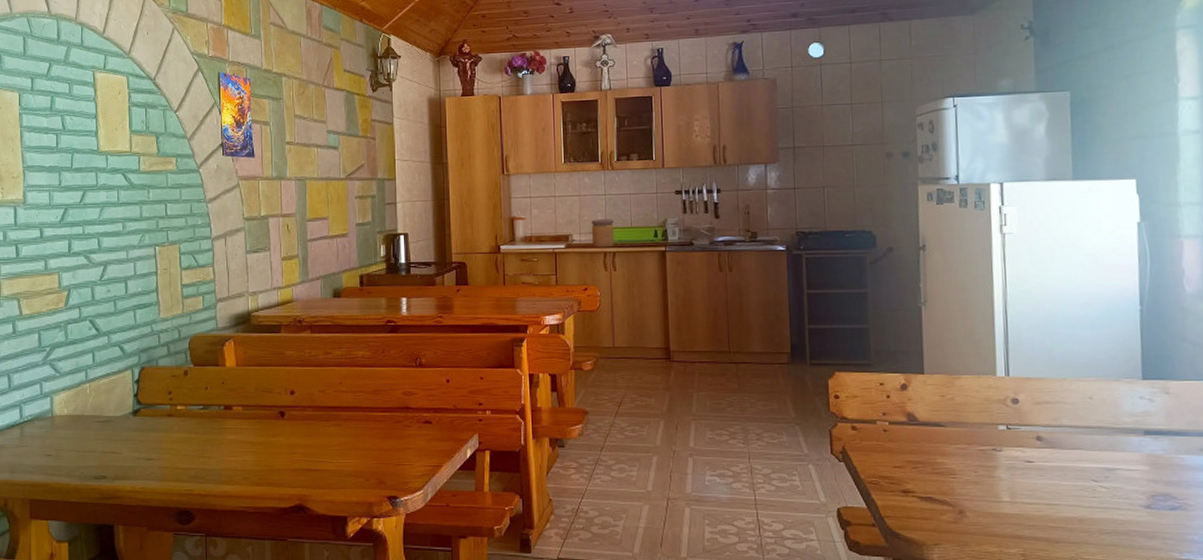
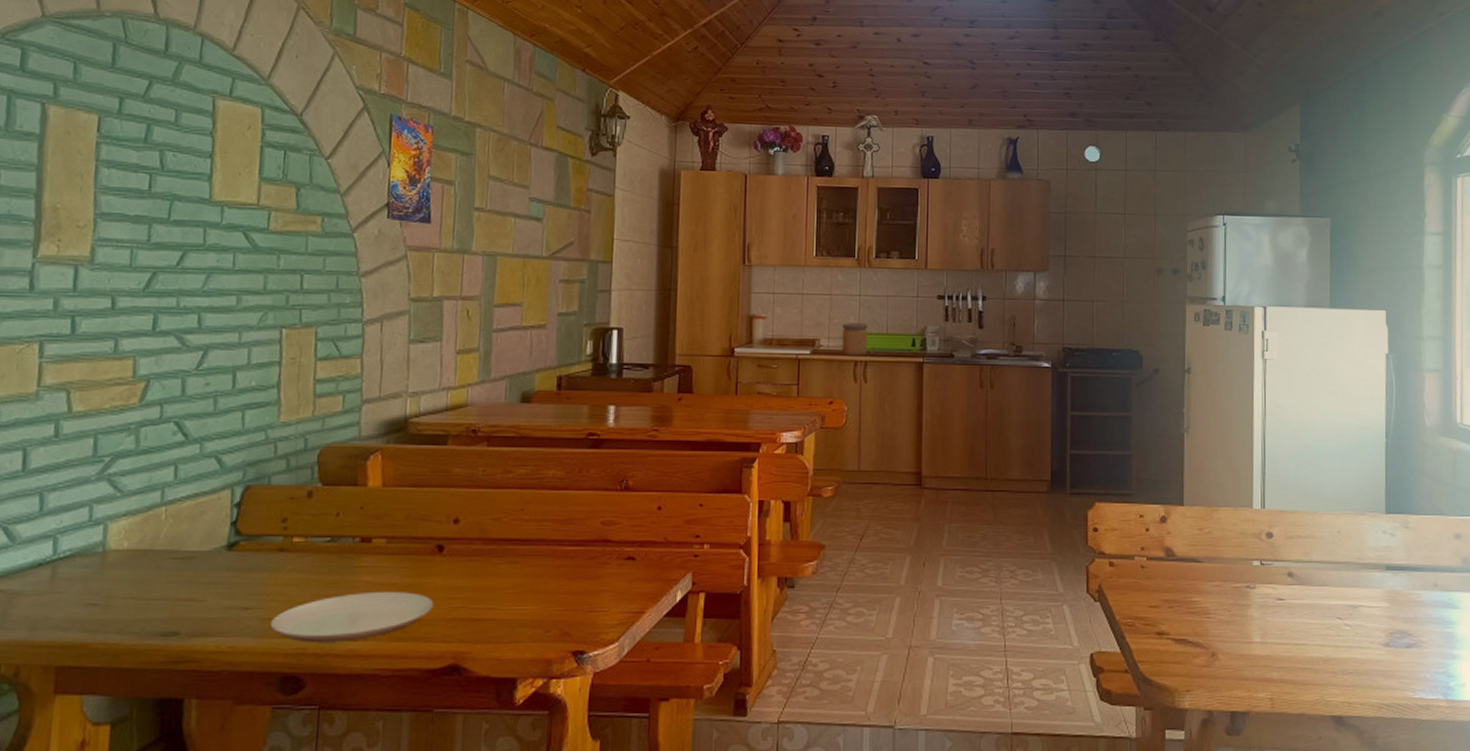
plate: none [167,448,281,486] -> present [270,592,434,643]

